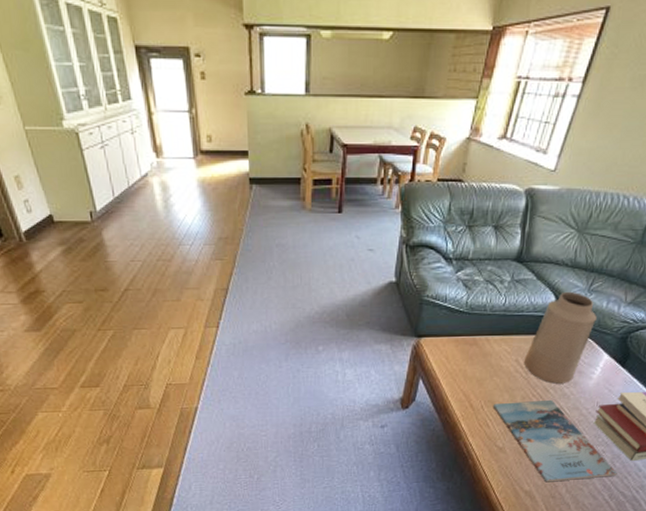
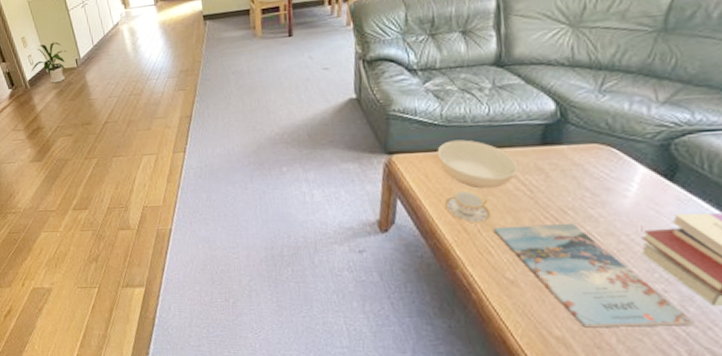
house plant: none [28,187,79,238] -> present [31,42,68,83]
bowl: none [458,326,520,370] -> present [437,139,519,189]
teacup: none [458,372,494,401] -> present [444,191,491,224]
vase: present [524,291,597,384] -> none [525,94,618,204]

